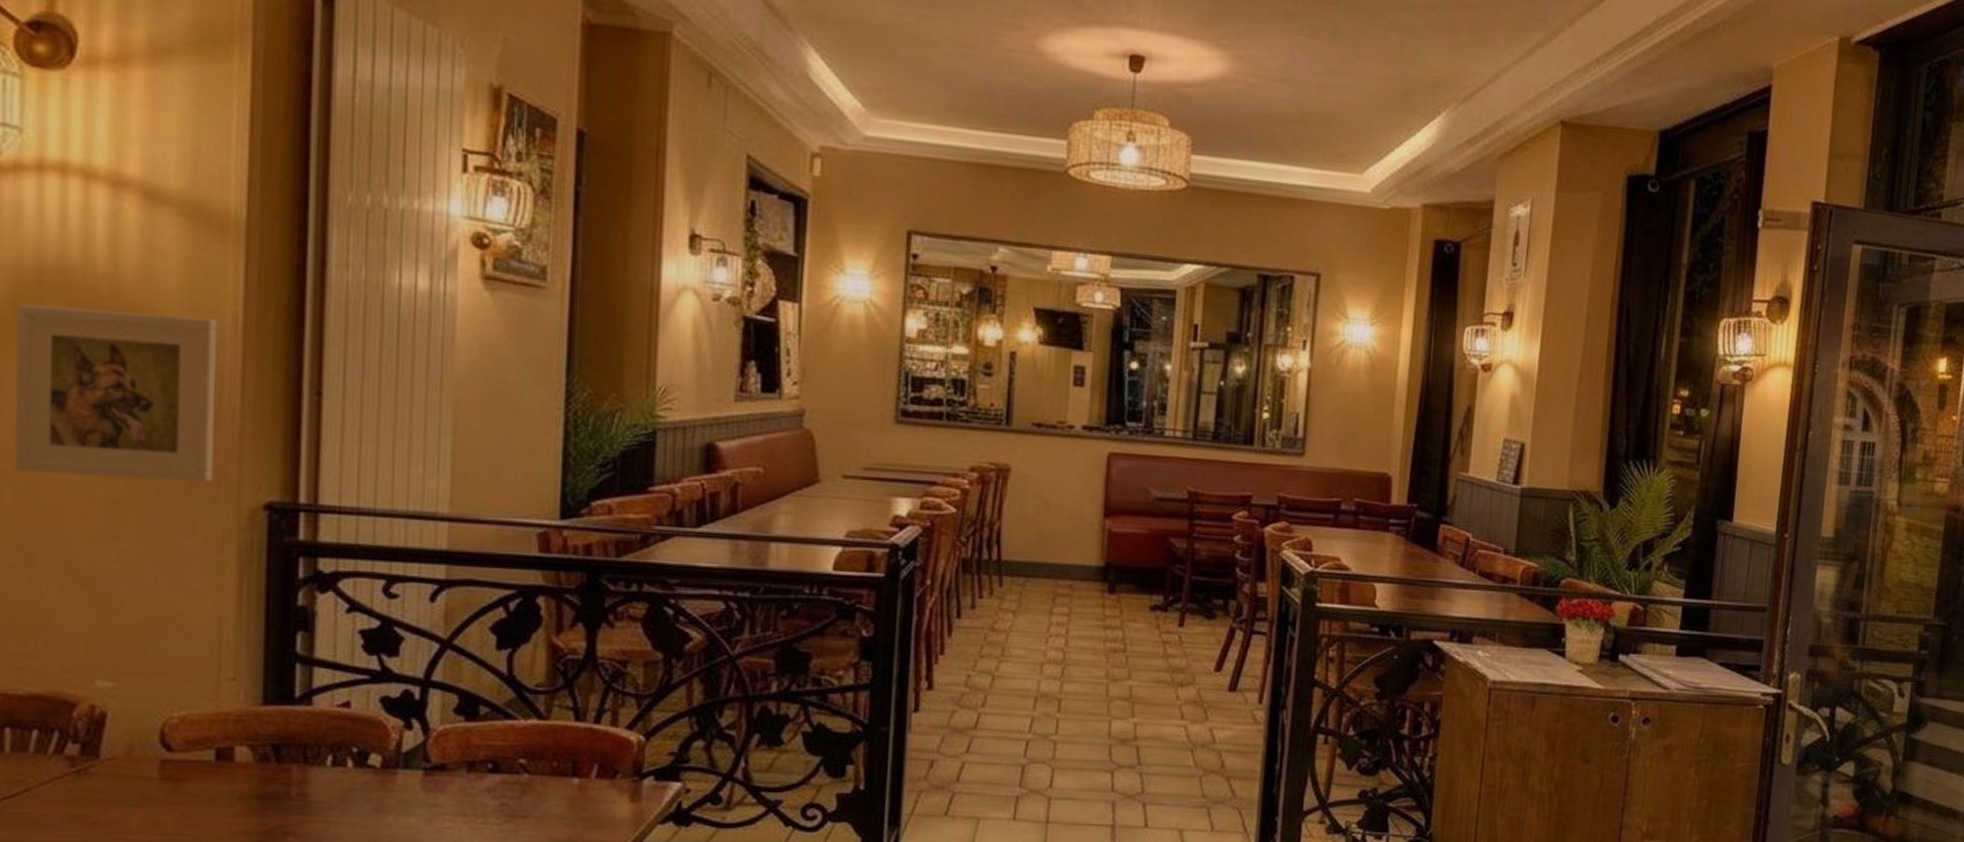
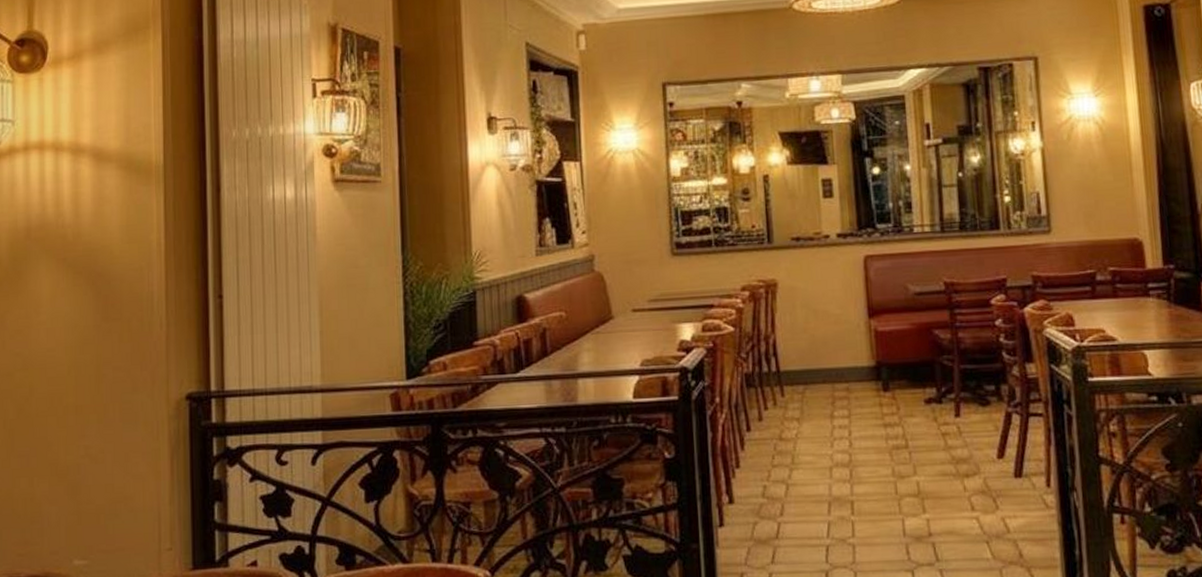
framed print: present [15,304,218,483] -> none [13,248,149,390]

